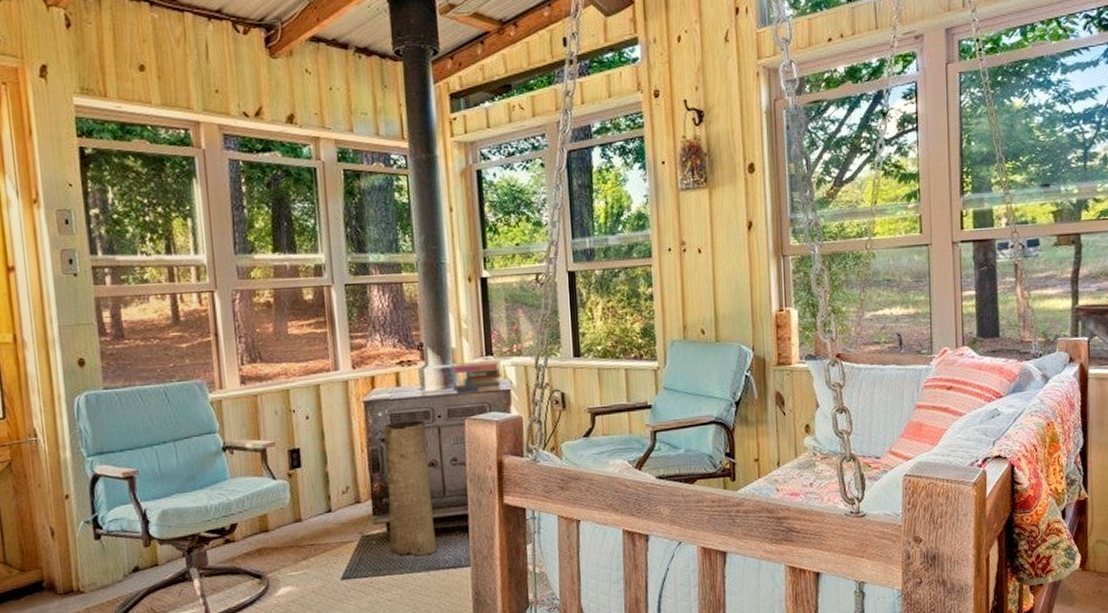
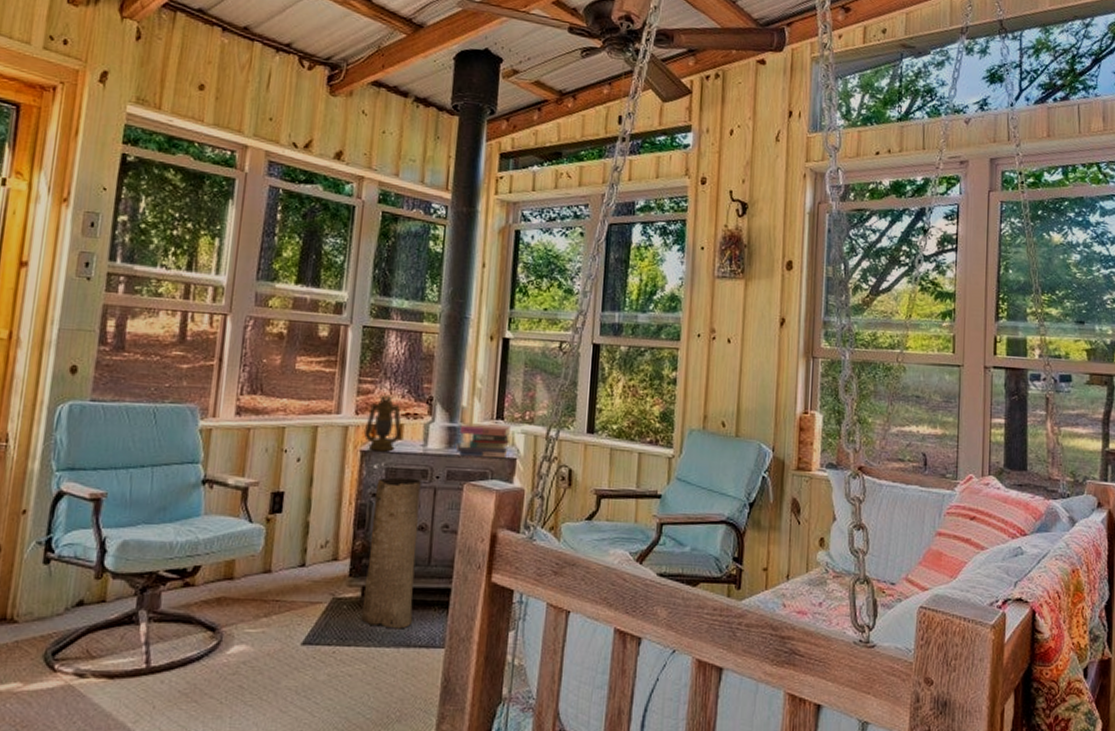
lantern: none [364,346,400,401] -> present [364,394,402,452]

